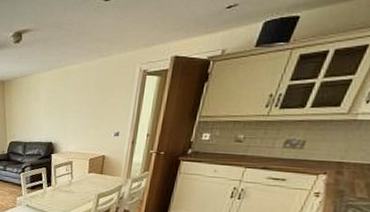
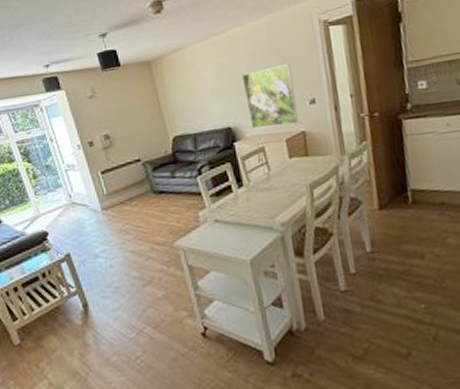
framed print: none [67,101,108,149] -> present [242,64,298,129]

